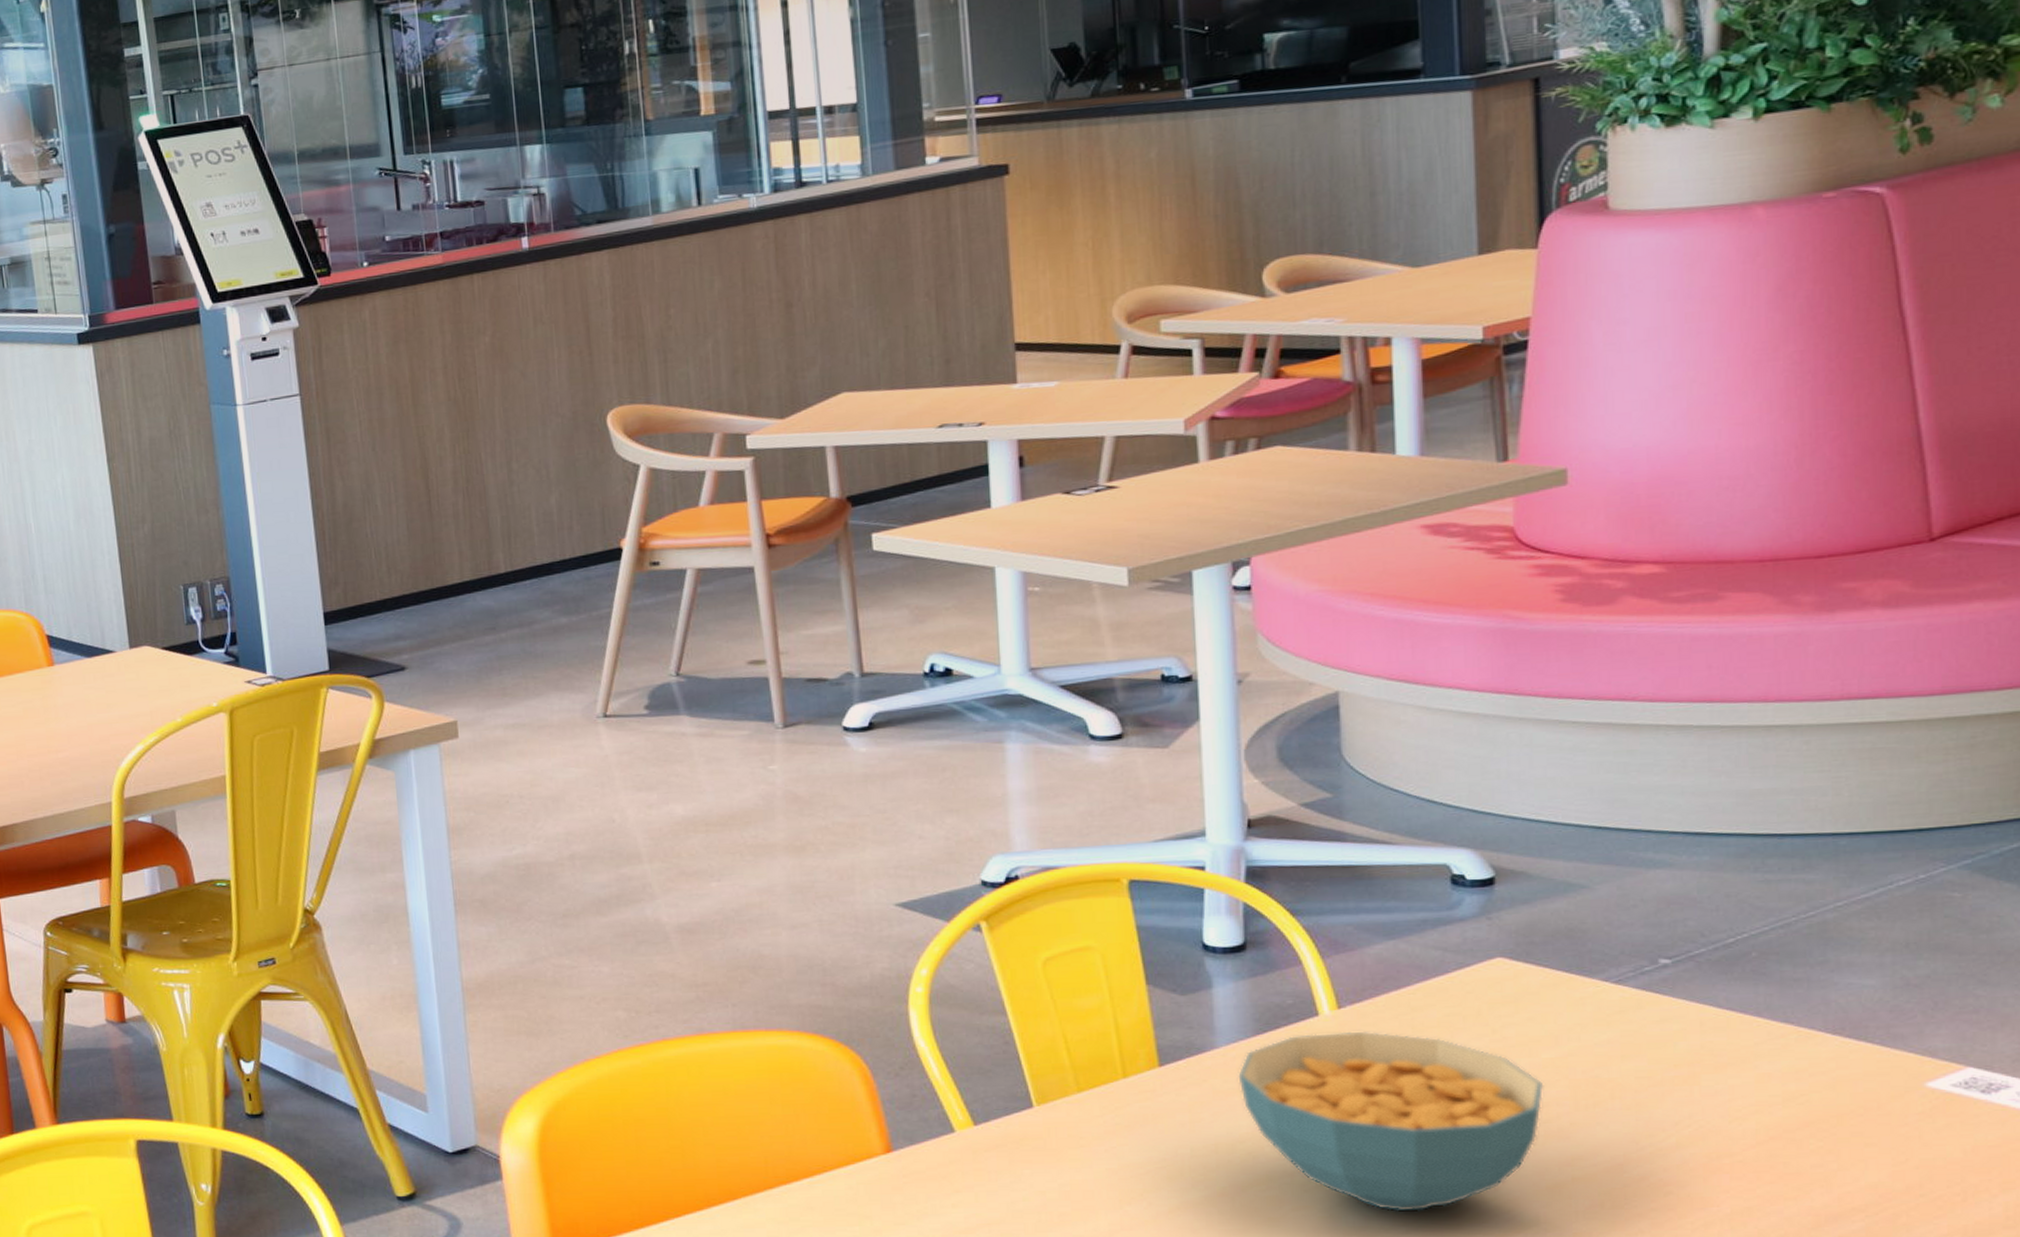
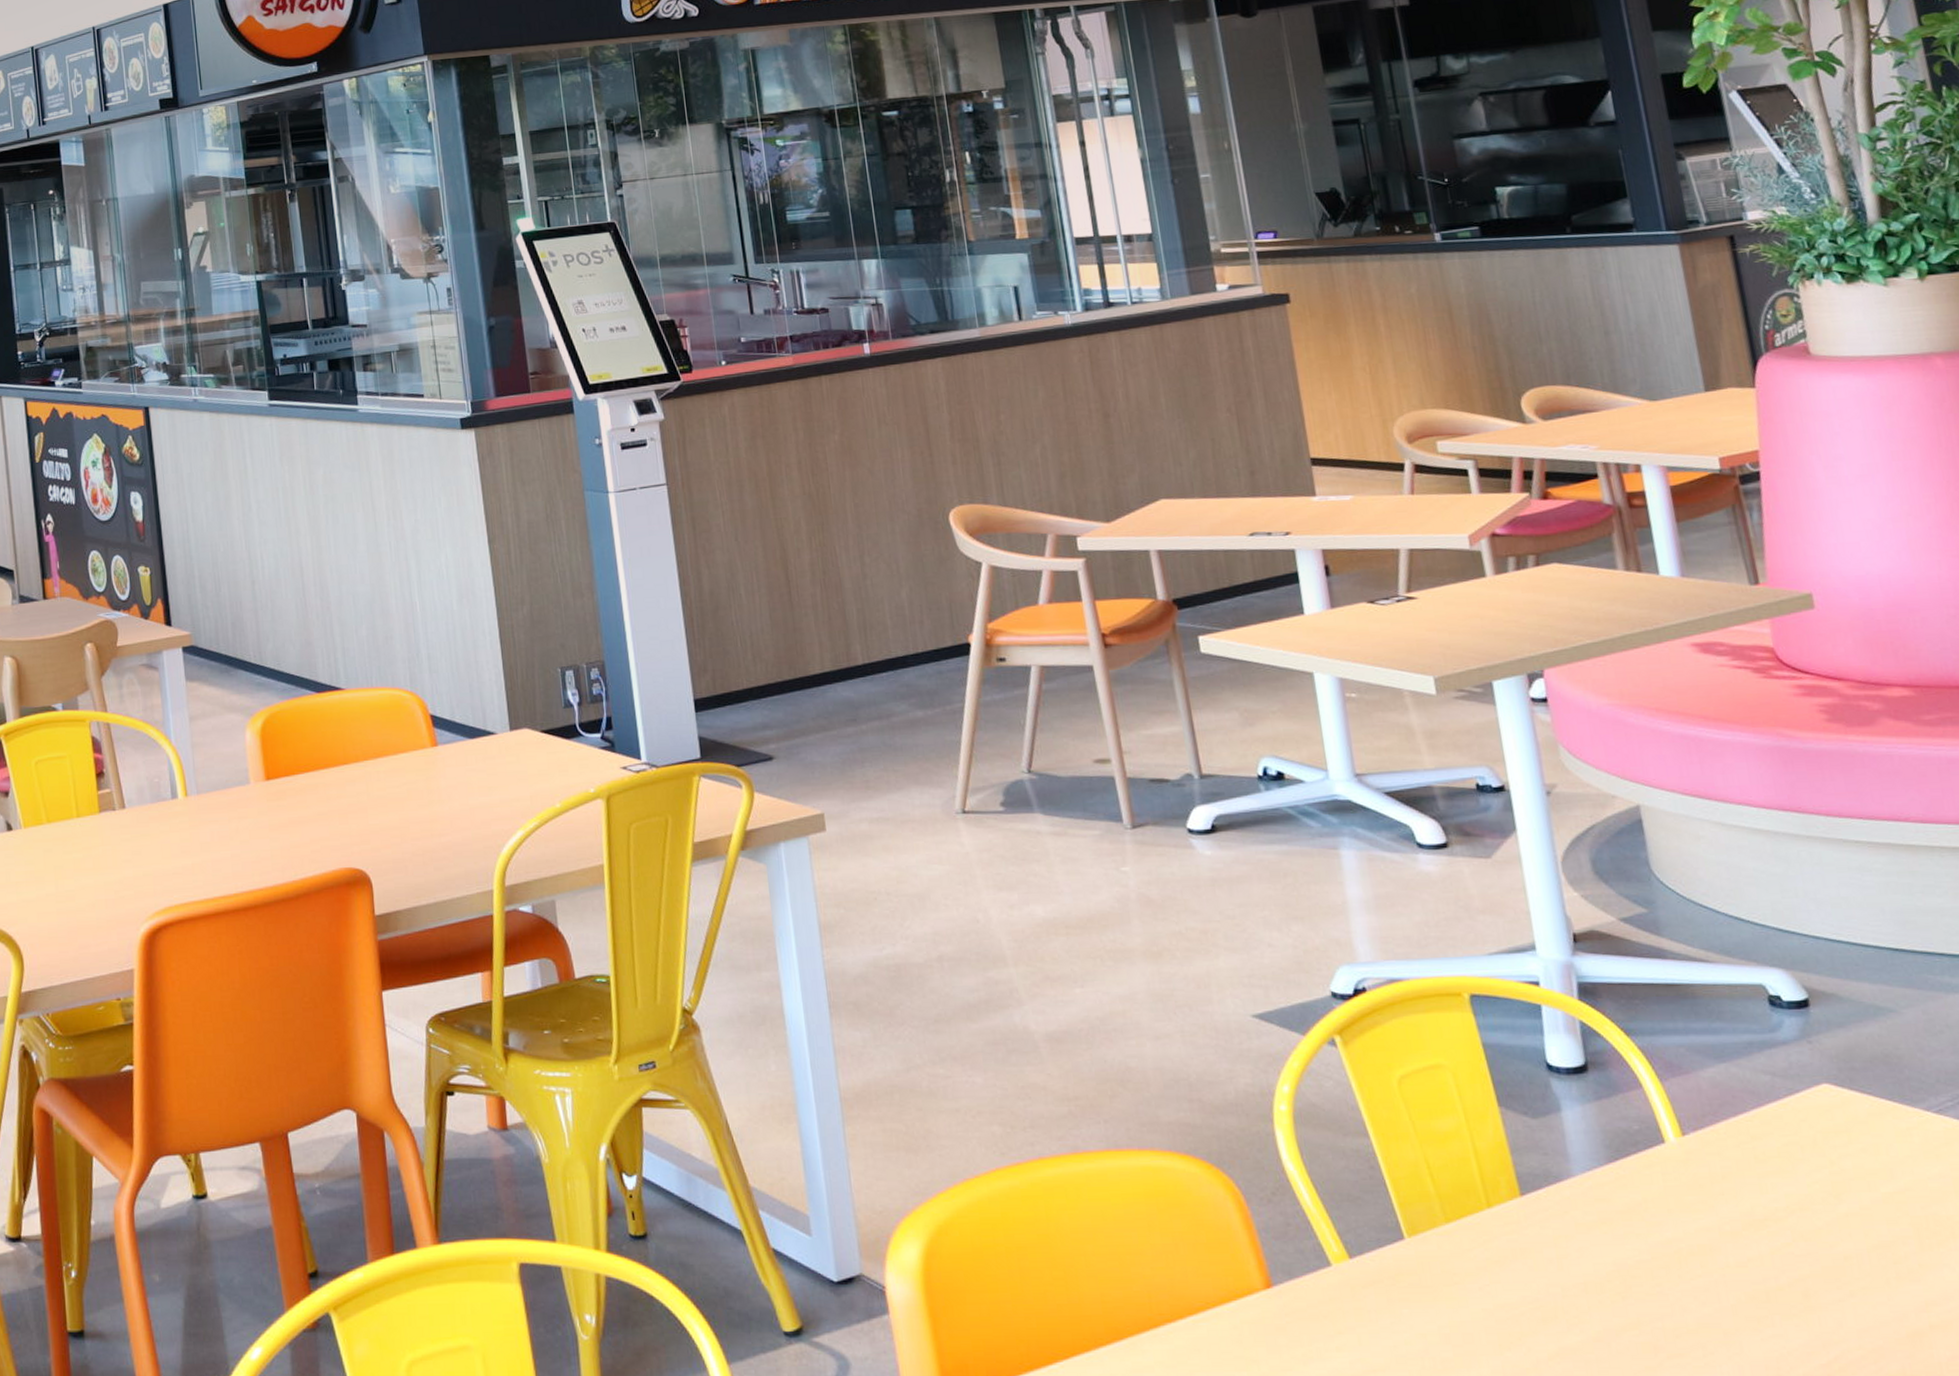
cereal bowl: present [1238,1031,1544,1212] -> none [1596,1160,1890,1361]

